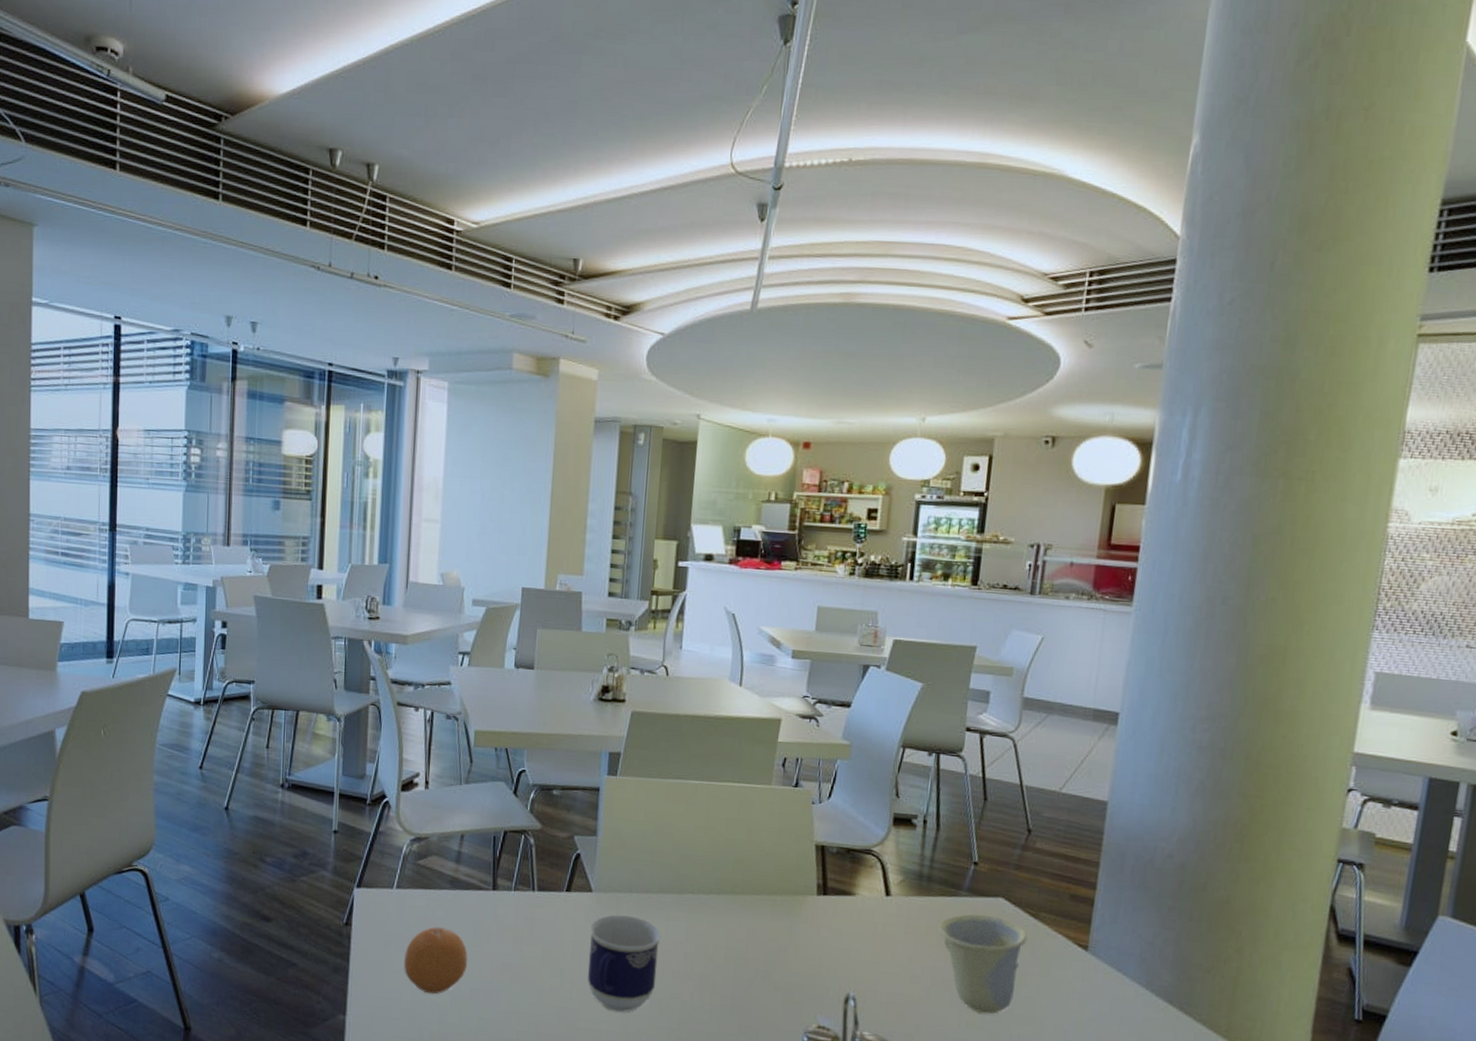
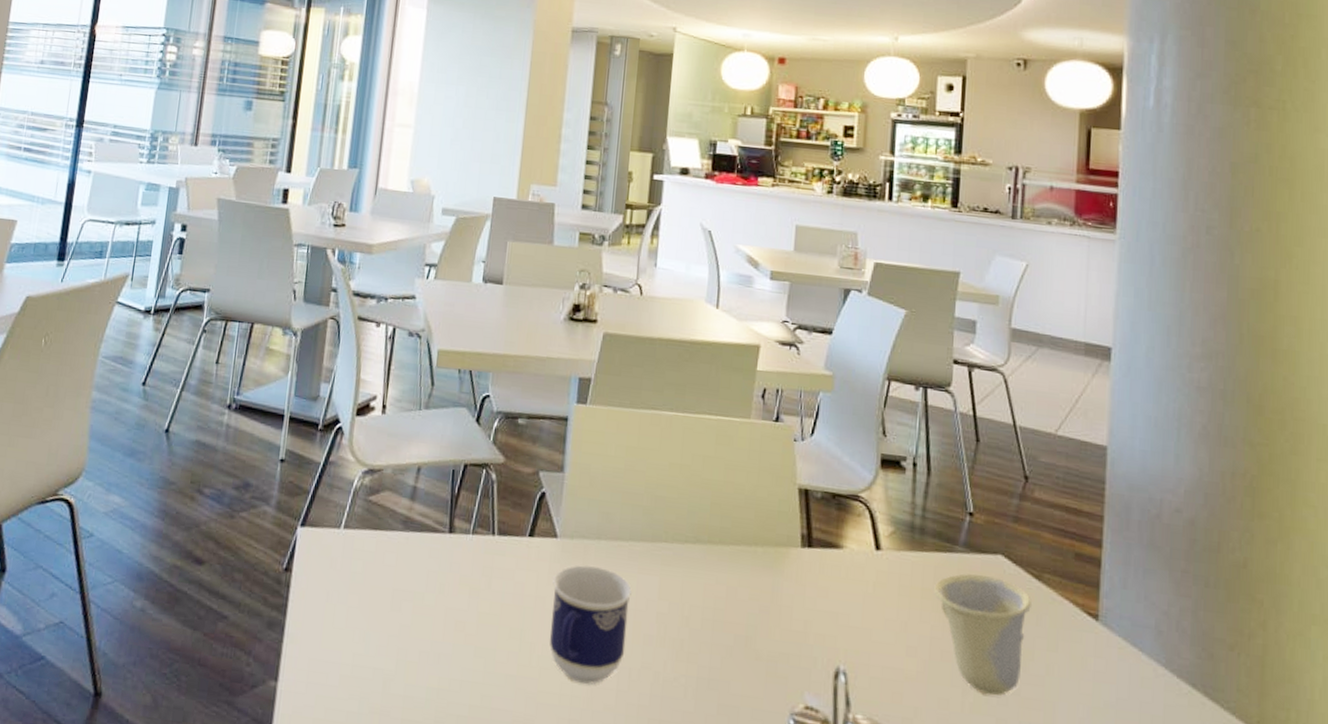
fruit: present [404,927,468,994] -> none [346,575,418,658]

